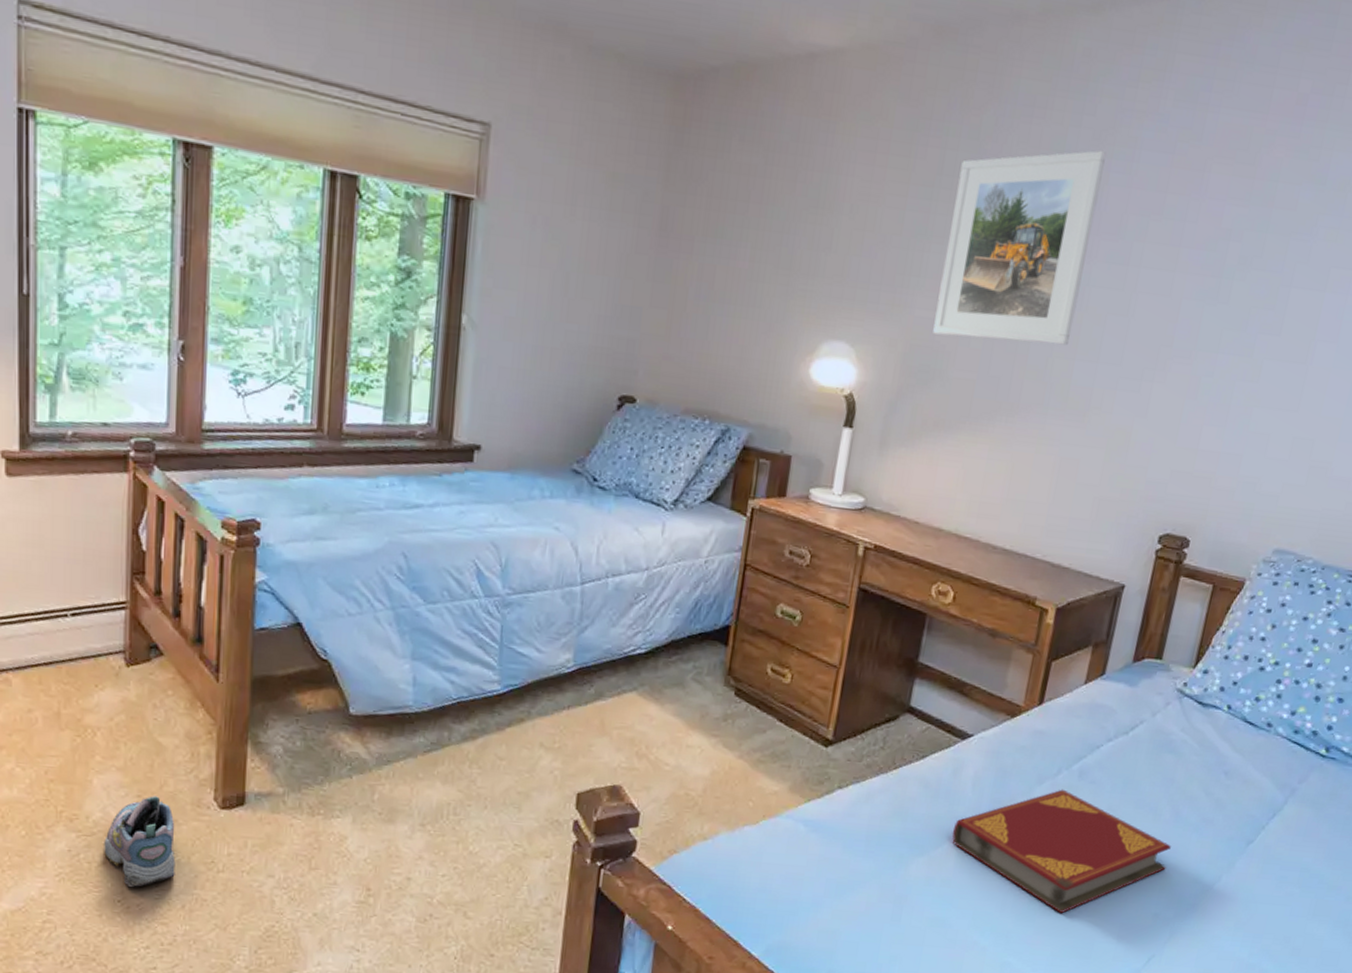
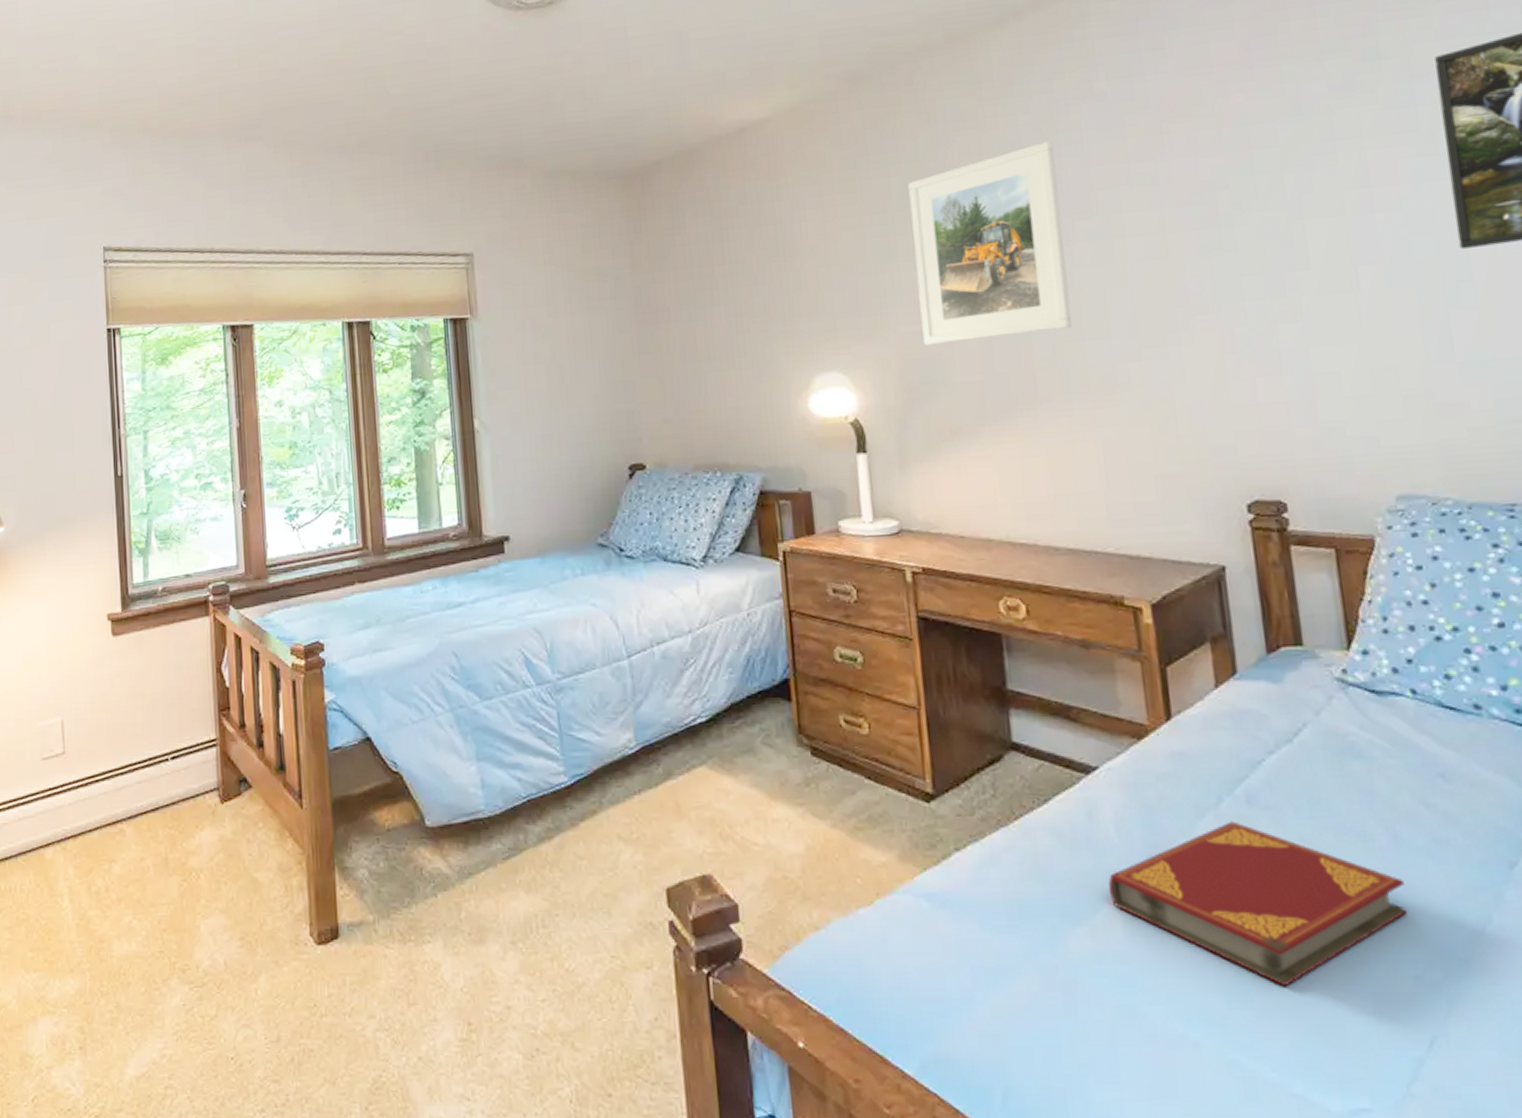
sneaker: present [104,796,176,887] -> none [214,937,282,1041]

